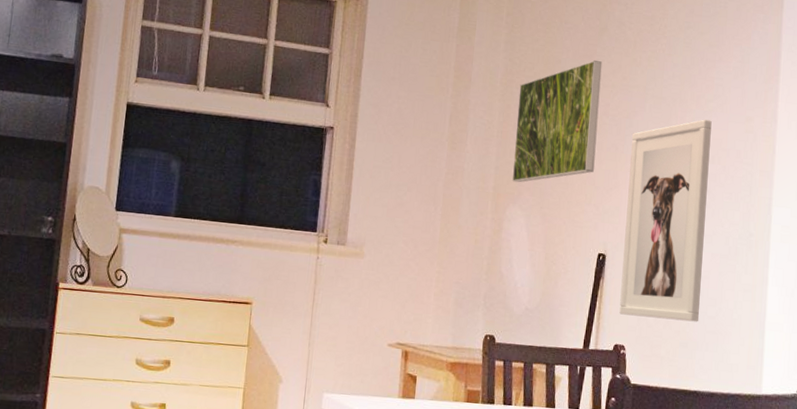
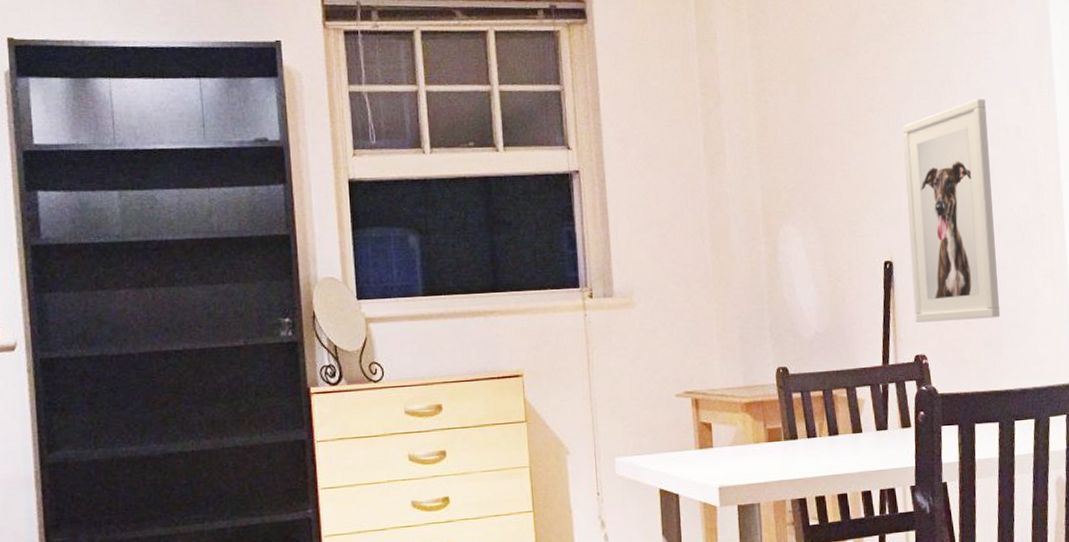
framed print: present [511,60,603,183] -> none [774,52,867,200]

